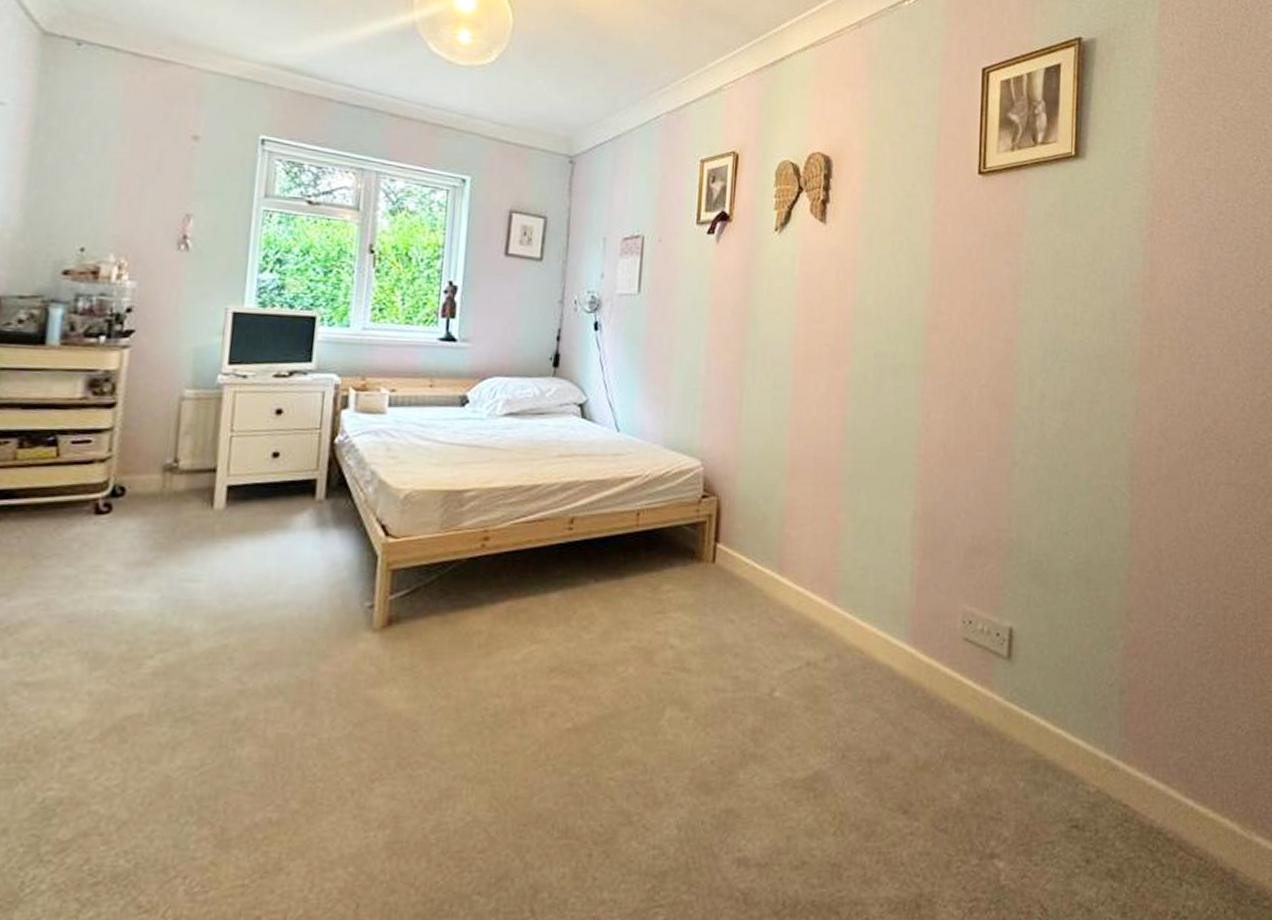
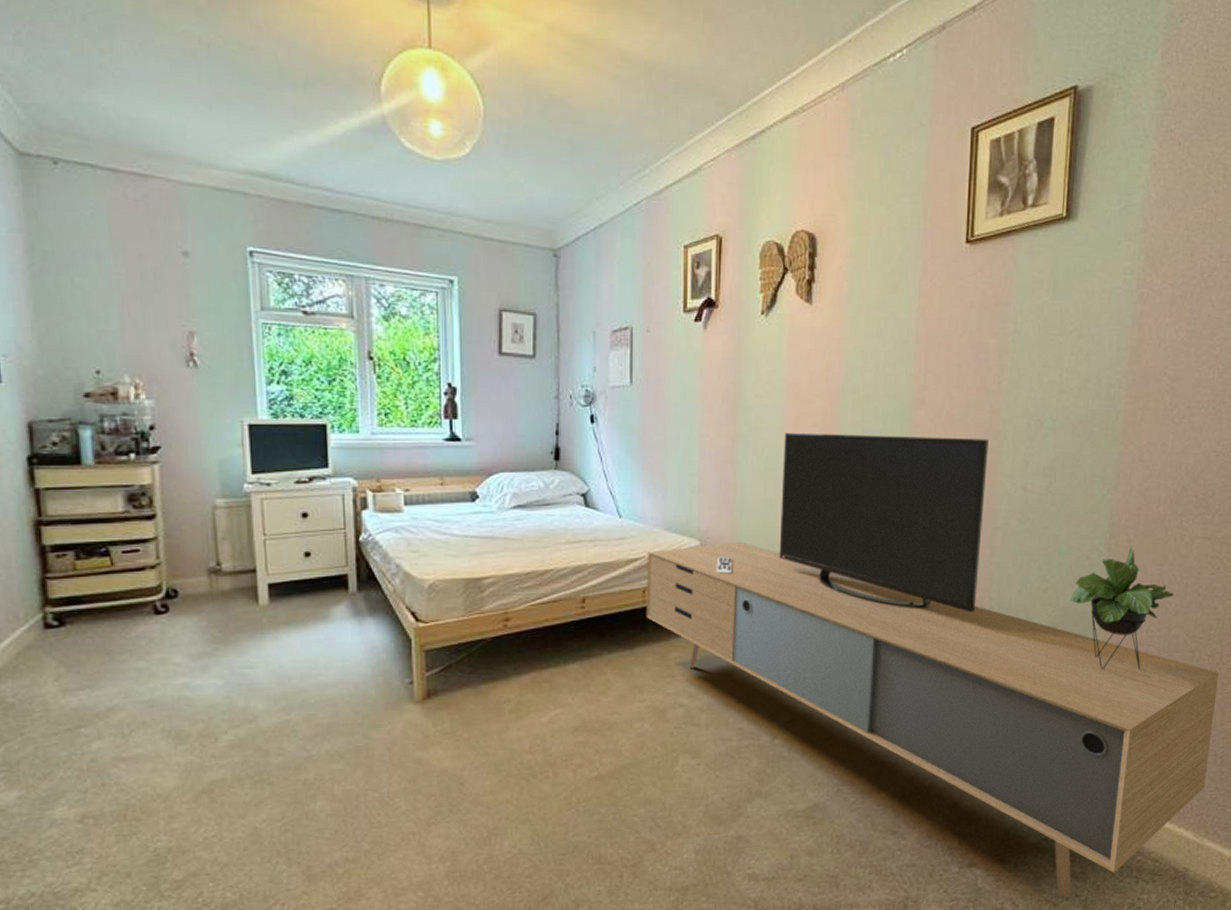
media console: none [638,351,1255,902] -> present [646,432,1219,898]

